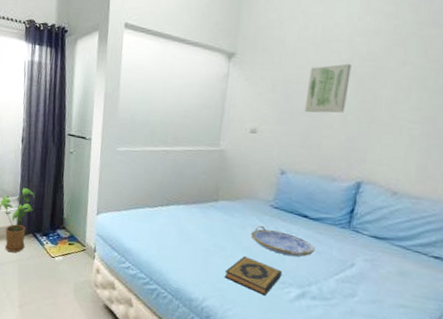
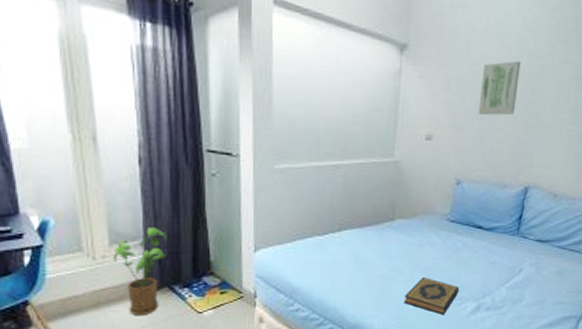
serving tray: present [250,225,315,257] -> none [428,242,489,271]

